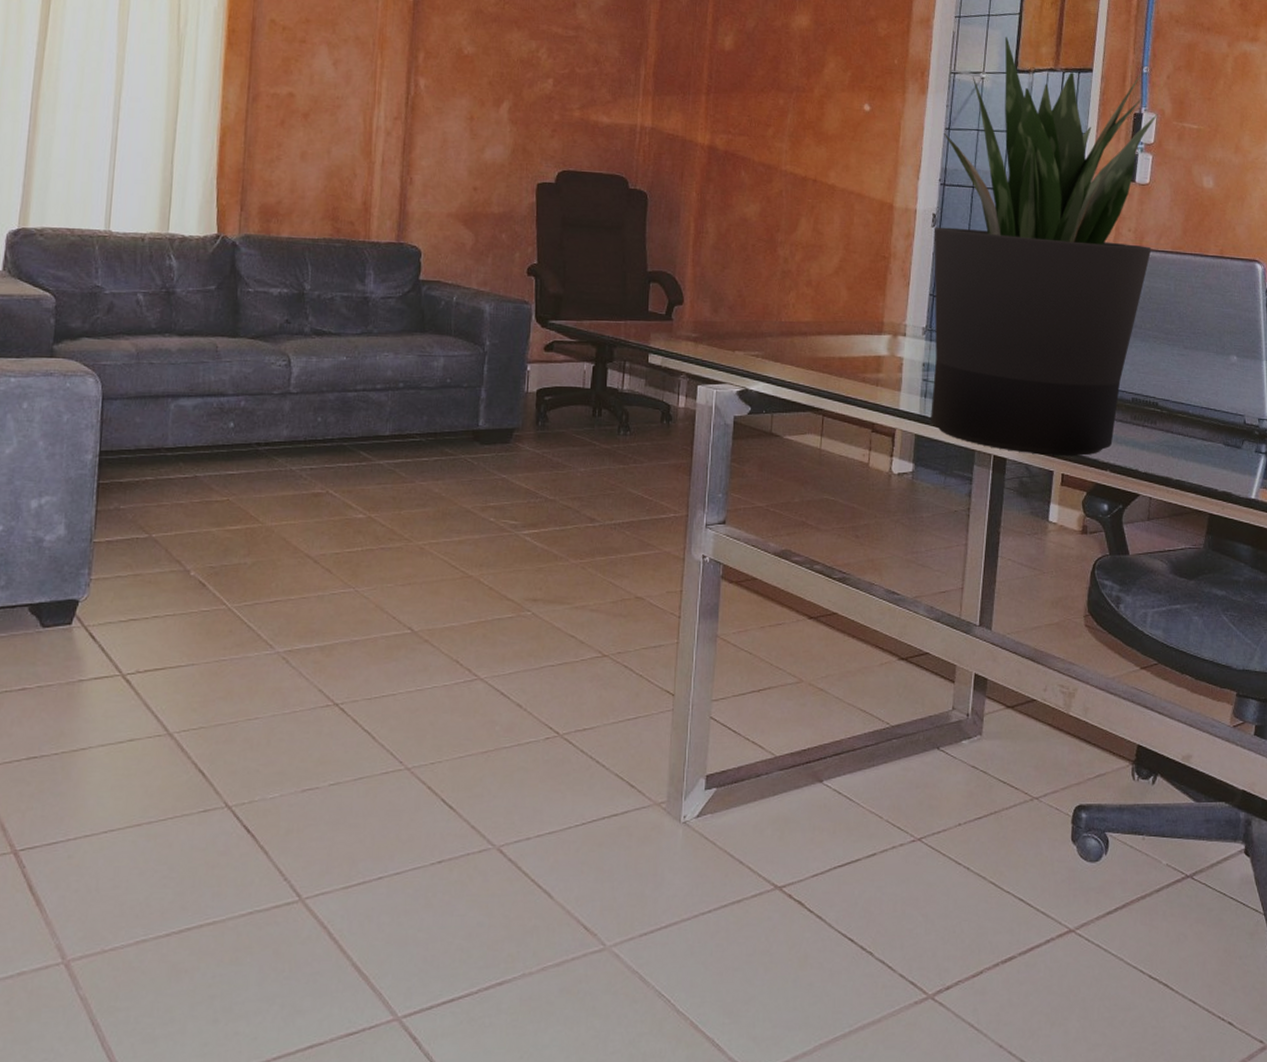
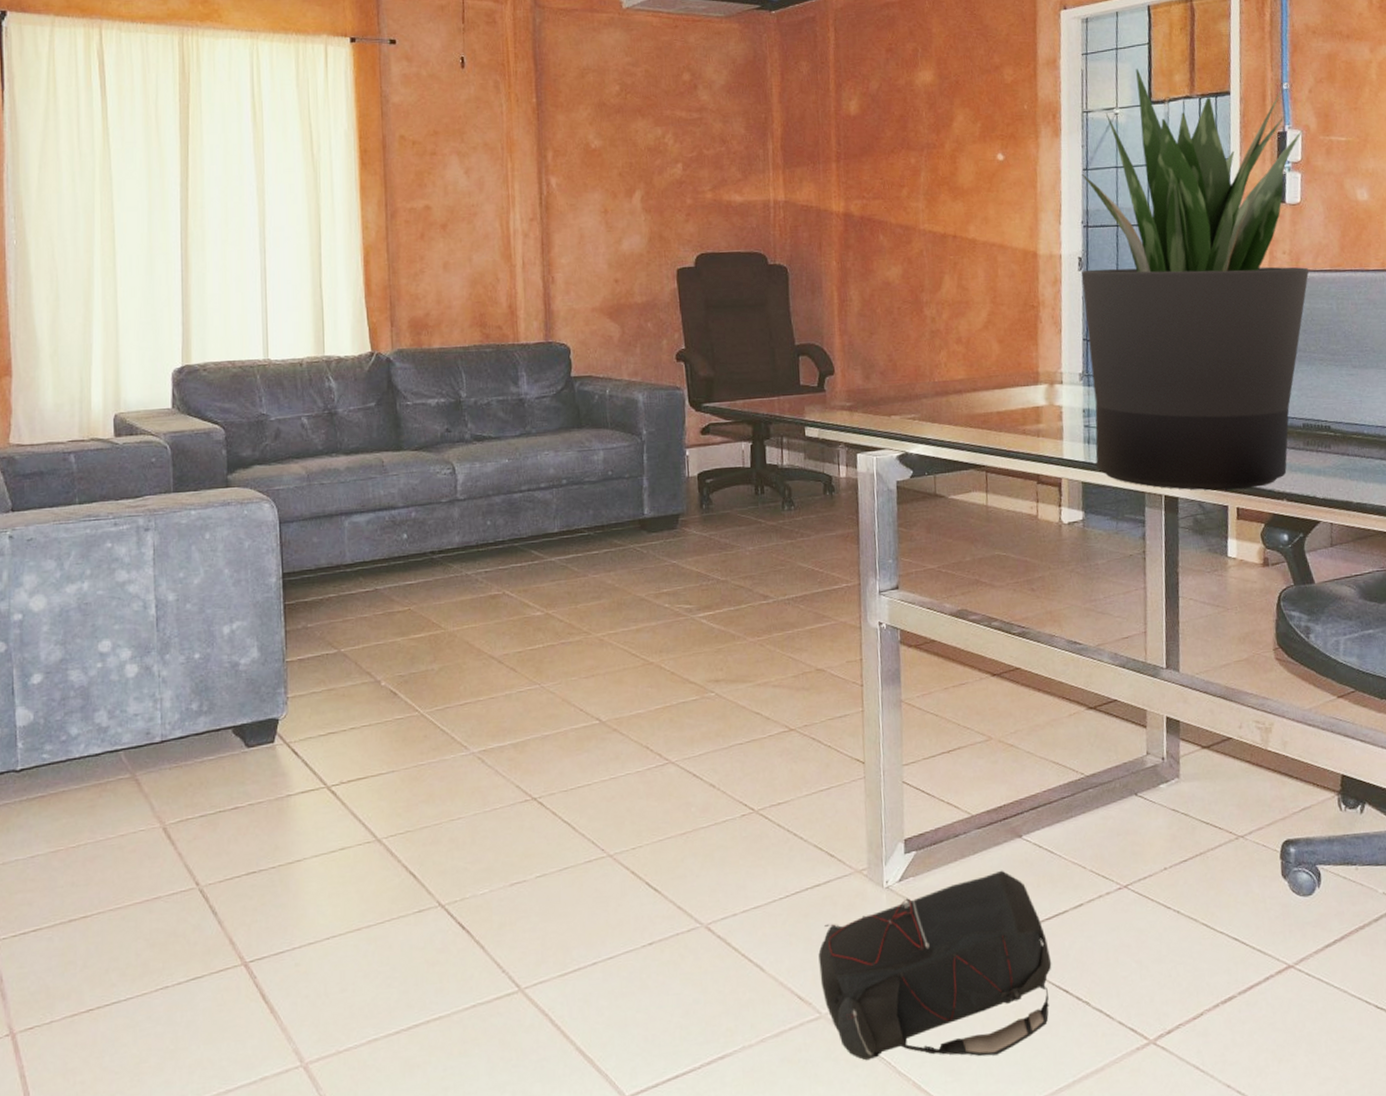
backpack: none [608,813,840,1000] -> present [818,870,1052,1061]

